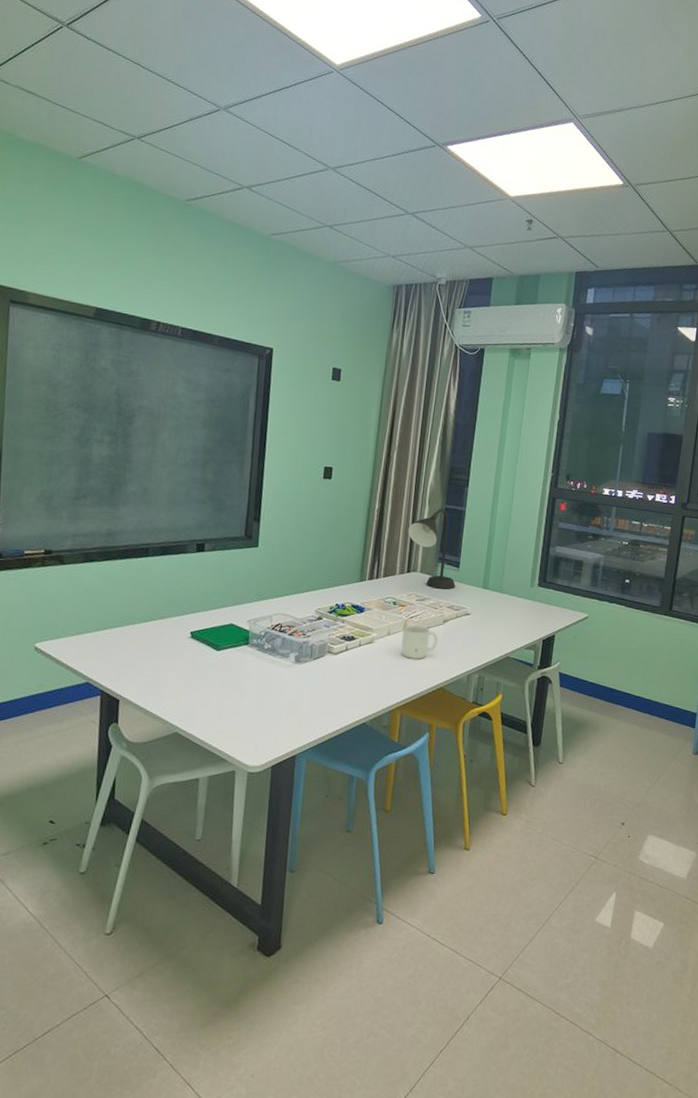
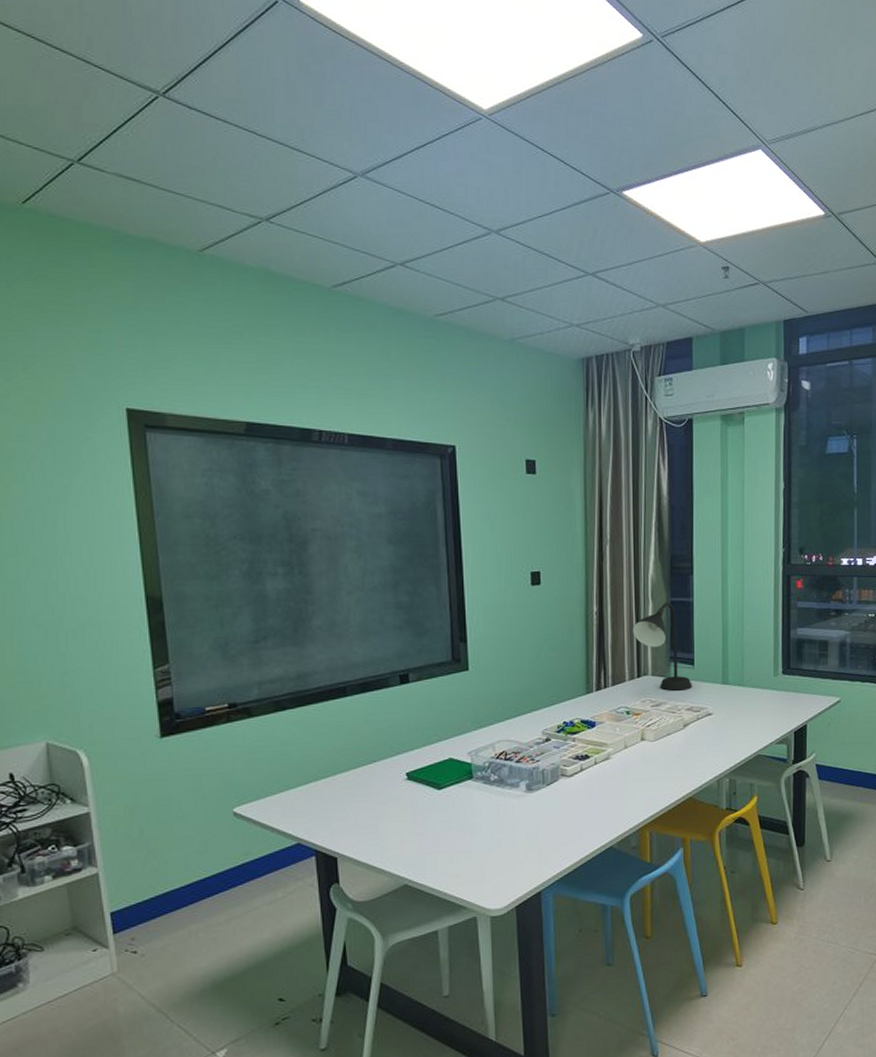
mug: present [401,624,438,660] -> none [640,732,681,771]

